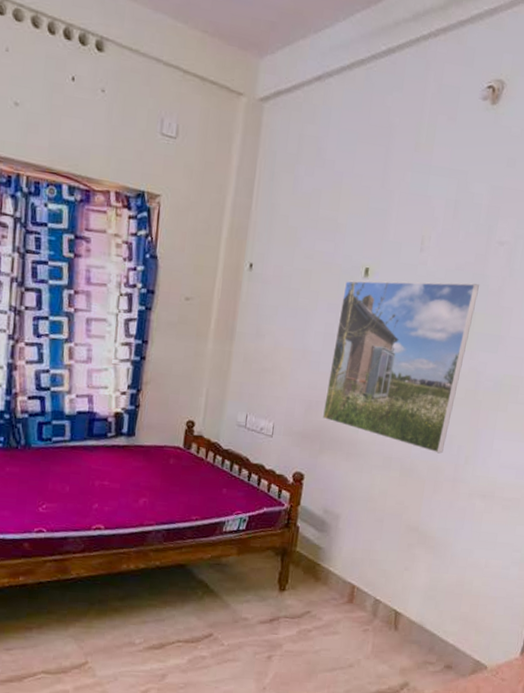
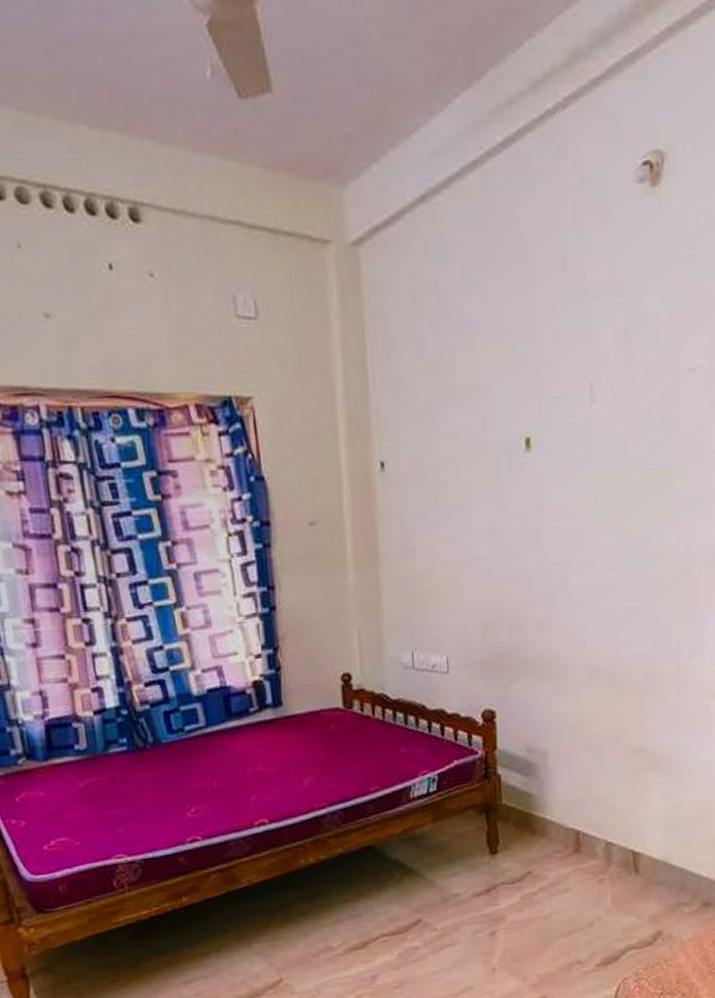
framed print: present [322,280,479,454] -> none [503,430,672,654]

